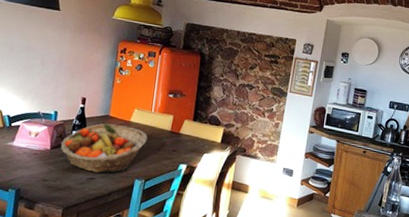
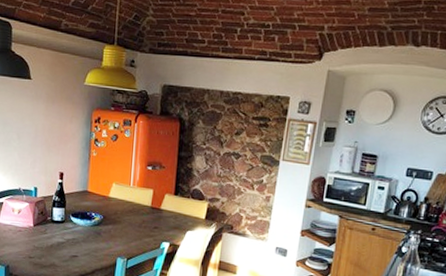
fruit basket: present [60,123,148,173] -> none [42,199,128,251]

